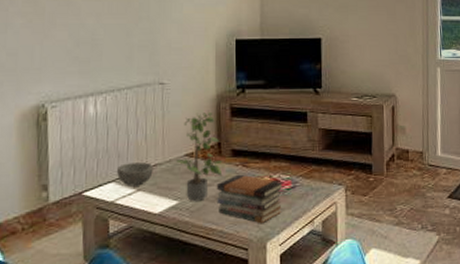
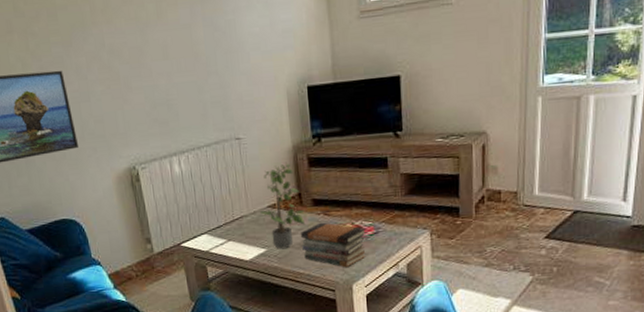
bowl: present [117,162,154,187] -> none [208,215,241,237]

